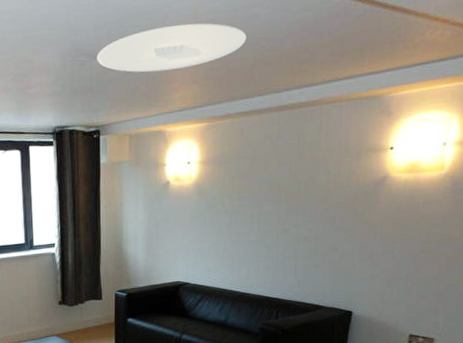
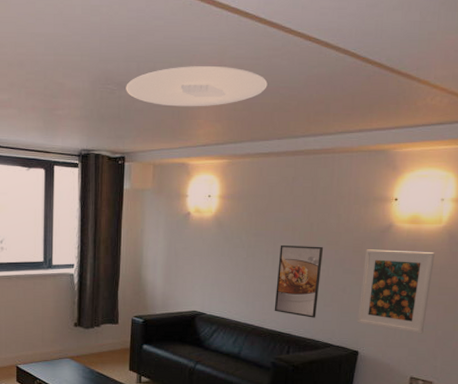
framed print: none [261,205,313,281] -> present [274,244,324,318]
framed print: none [351,201,436,289] -> present [357,249,435,334]

